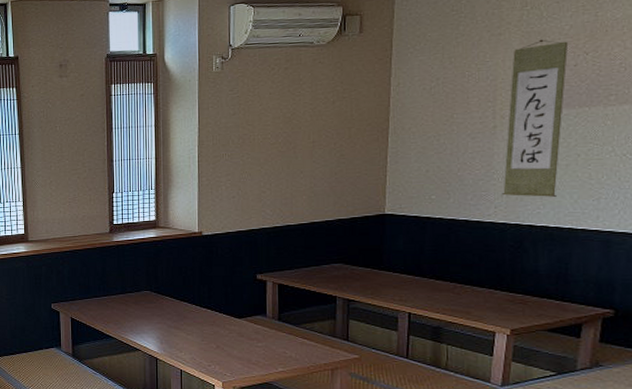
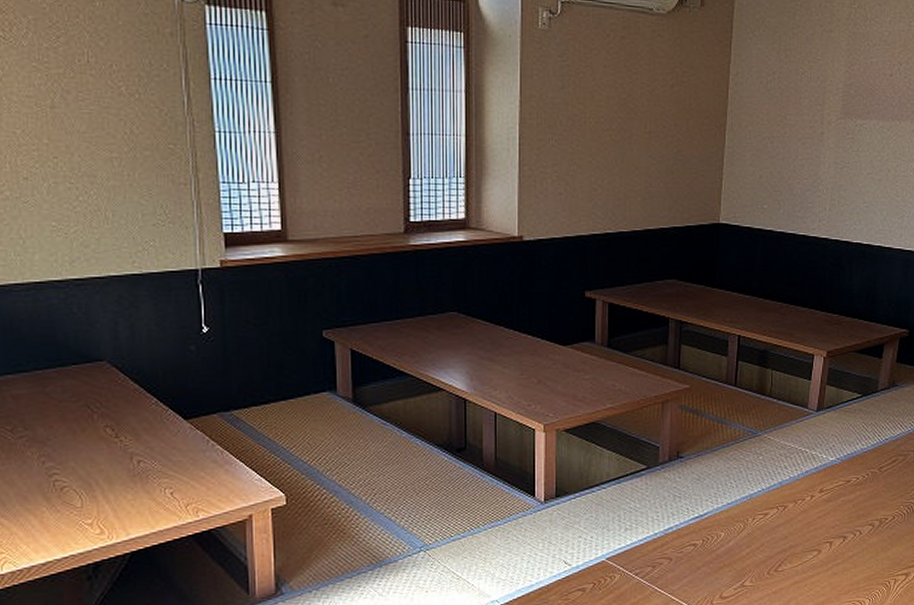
wall scroll: present [501,39,569,197] -> none [825,42,887,213]

